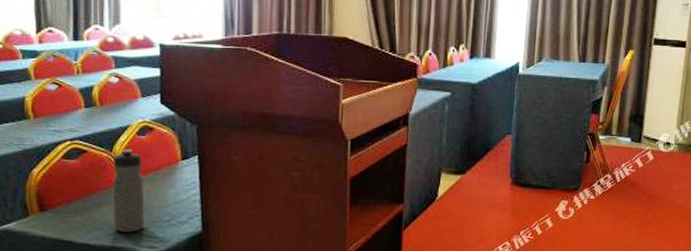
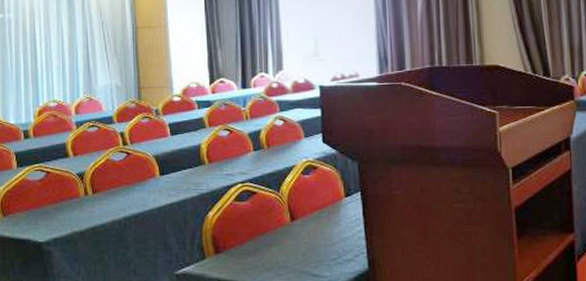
water bottle: present [112,149,145,232] -> none [281,188,313,272]

